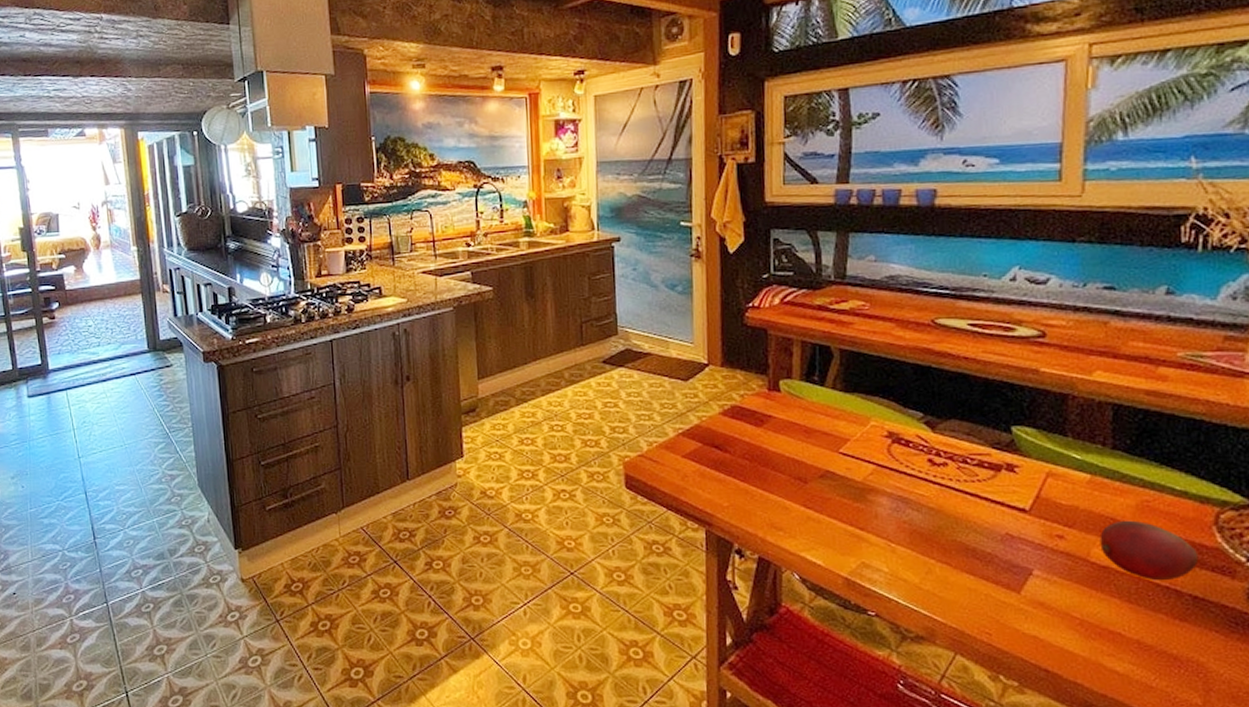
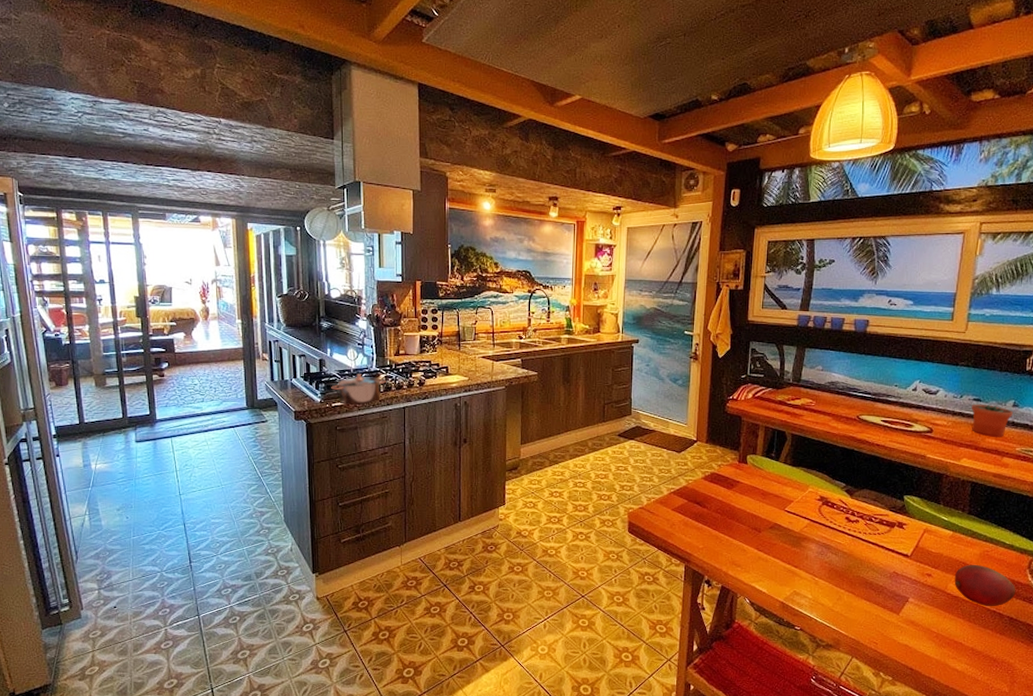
cooking pot: none [243,302,309,341] -> present [331,373,387,405]
planter: none [1102,293,1167,340] -> present [972,403,1013,438]

